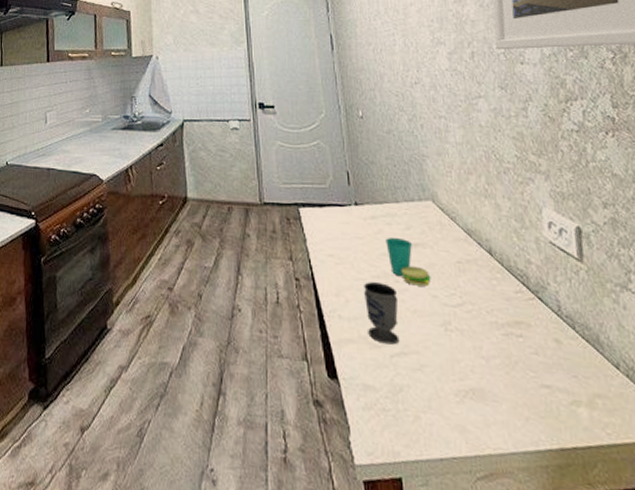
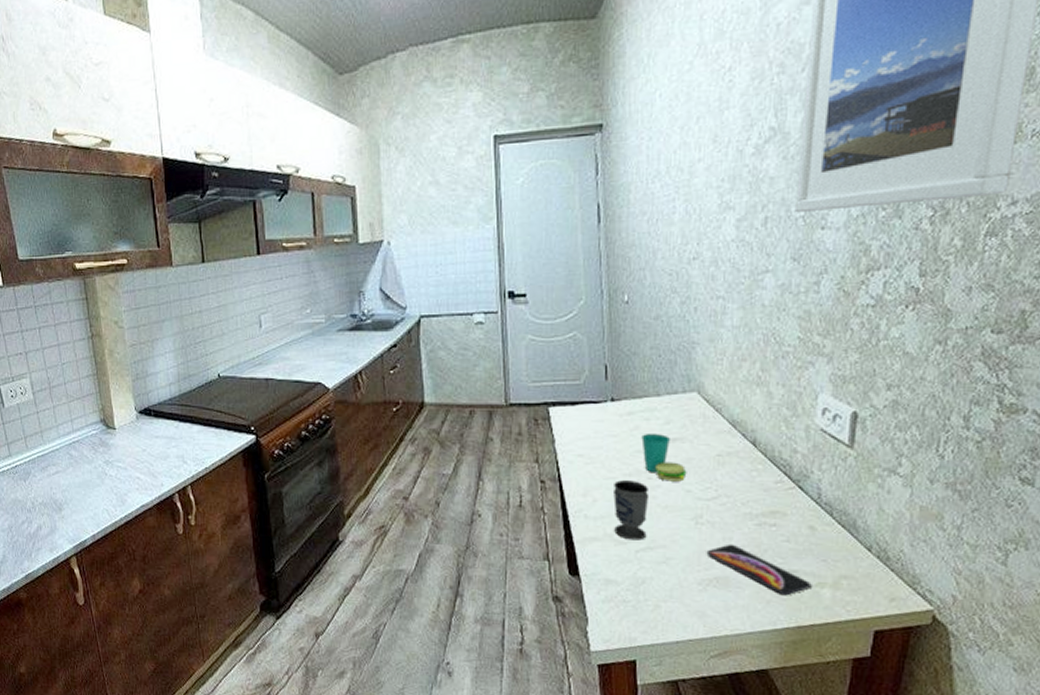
smartphone: none [459,353,568,414] -> present [706,544,812,596]

